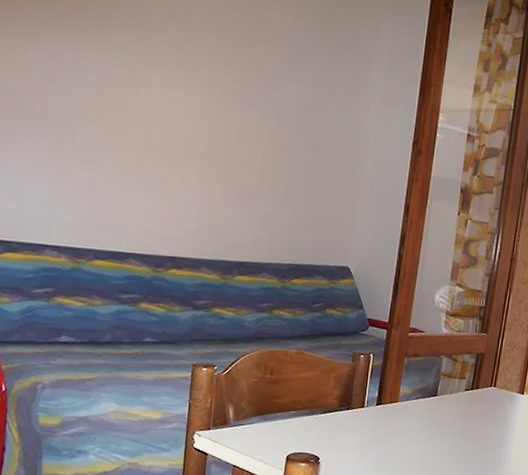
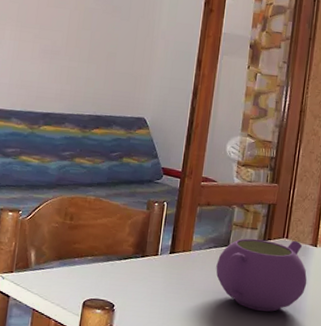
teapot: none [423,388,514,458] -> present [216,238,307,312]

